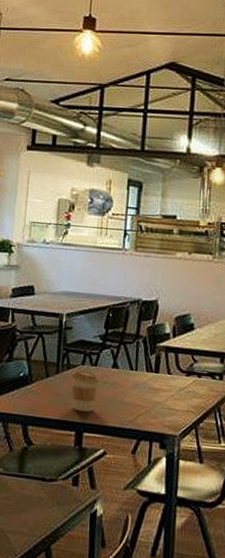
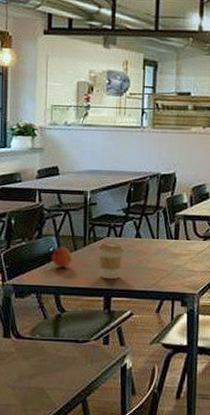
fruit: none [21,372,43,396] -> present [52,247,72,268]

